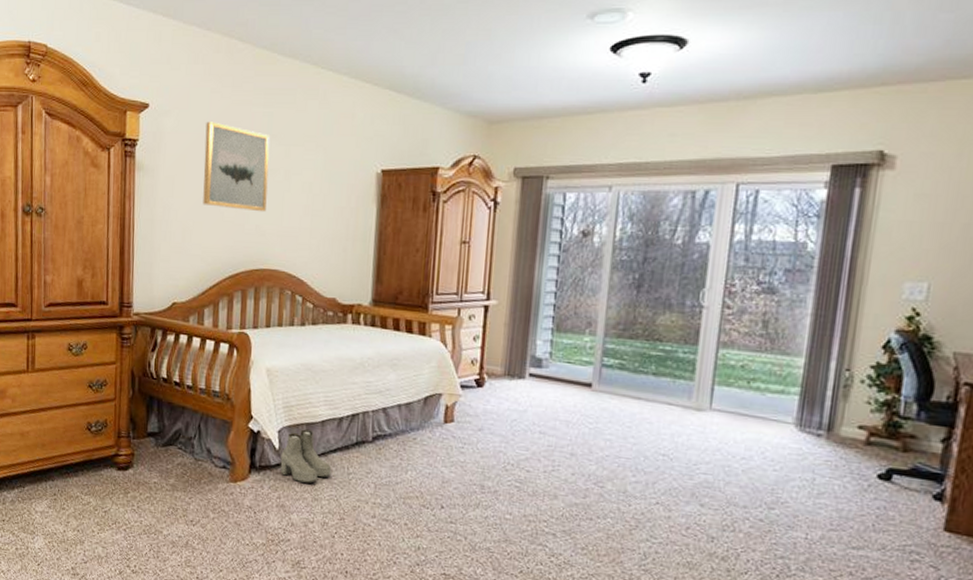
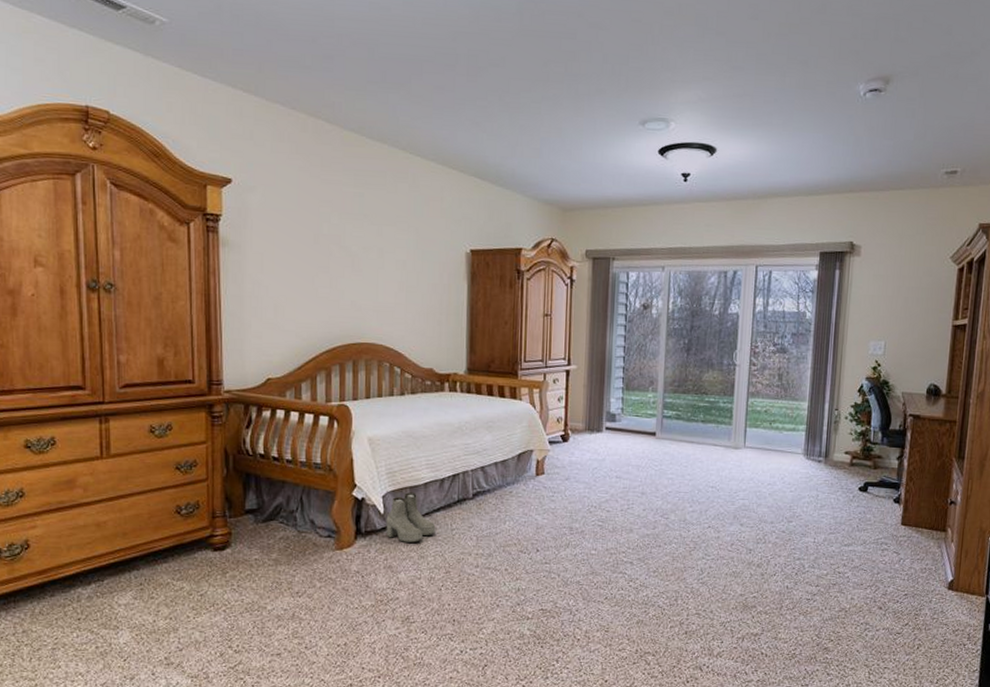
wall art: present [203,121,270,212] -> none [294,199,362,289]

